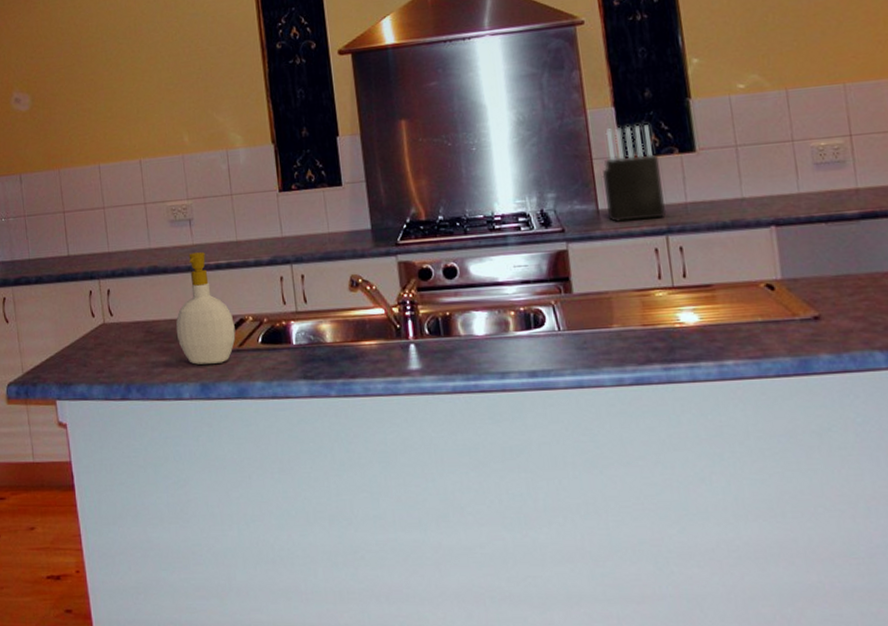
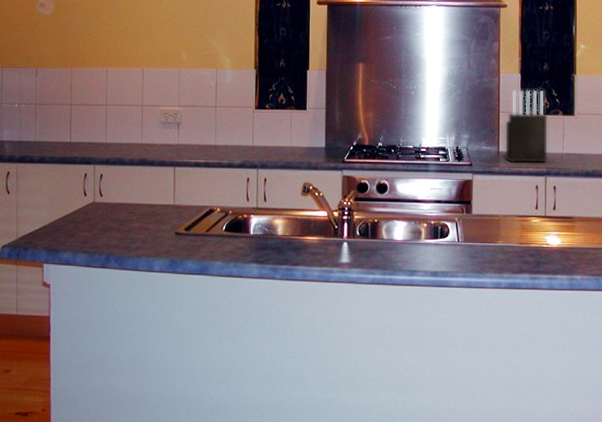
soap bottle: present [176,252,236,365] -> none [155,151,205,244]

